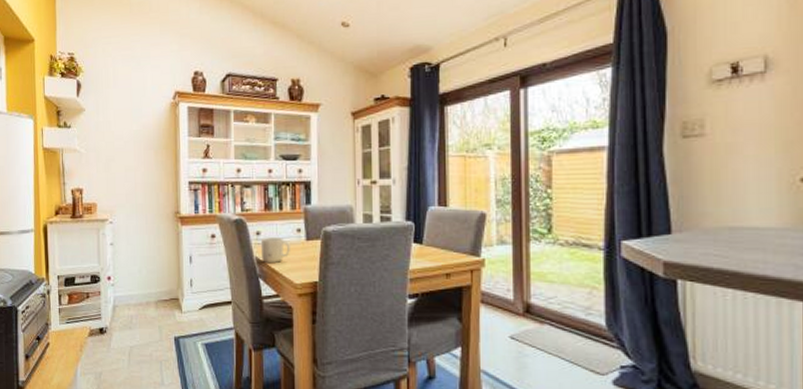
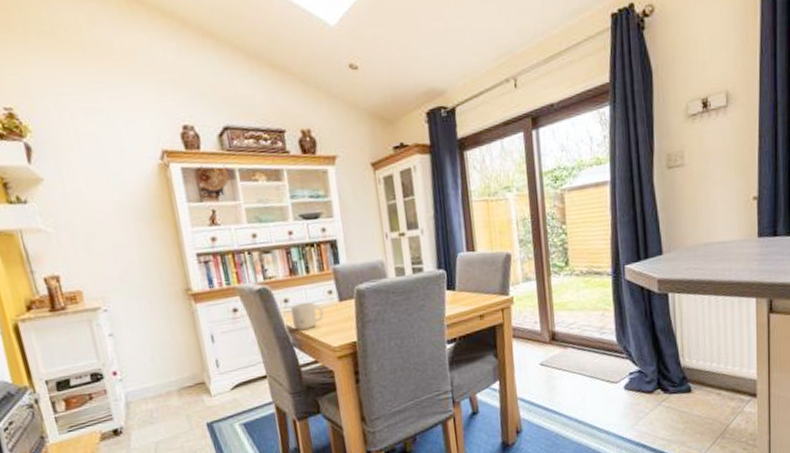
decorative plate: none [200,106,225,134] -> present [197,165,229,198]

